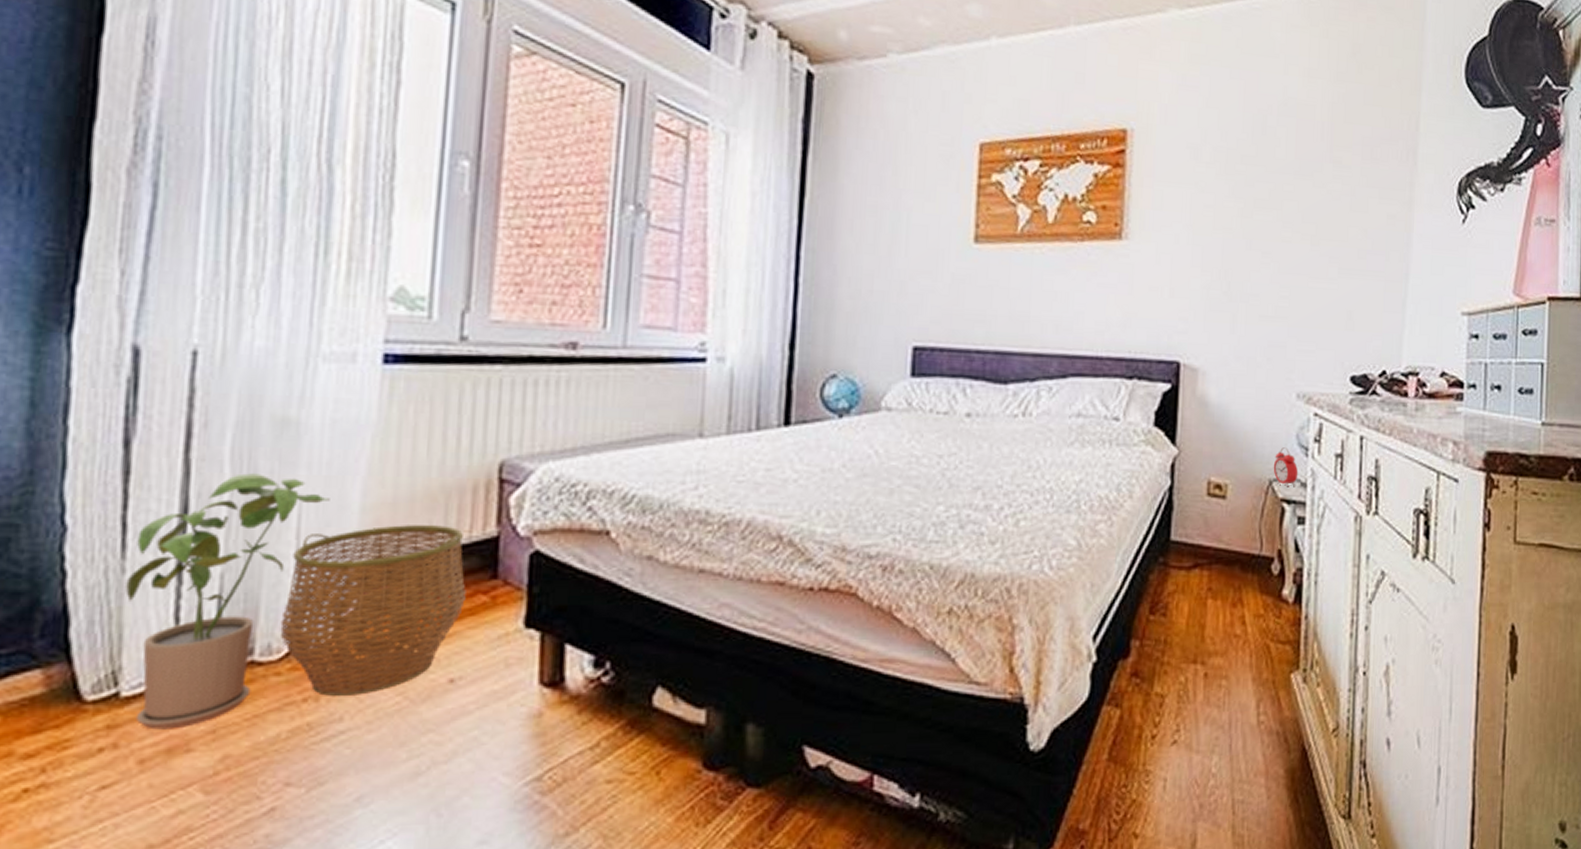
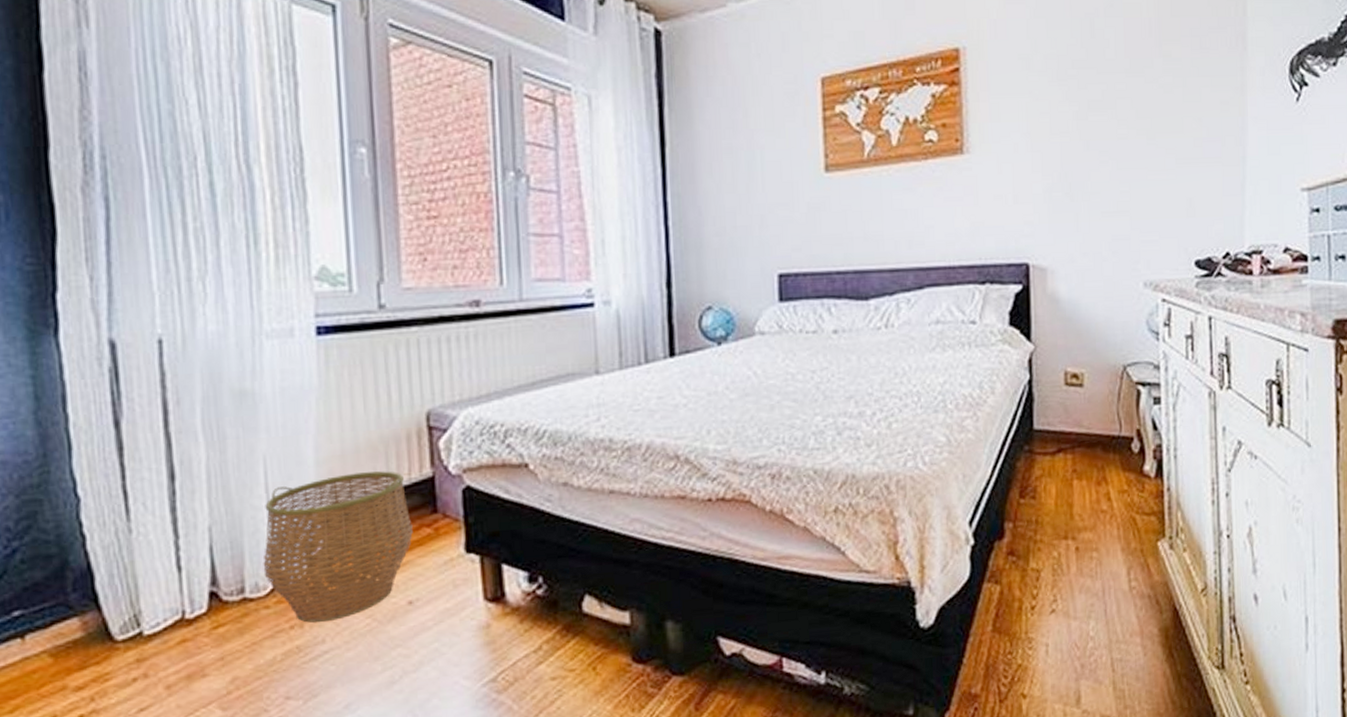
house plant: present [125,473,330,730] -> none [134,440,289,661]
alarm clock: present [1273,446,1299,487] -> none [1126,333,1151,371]

